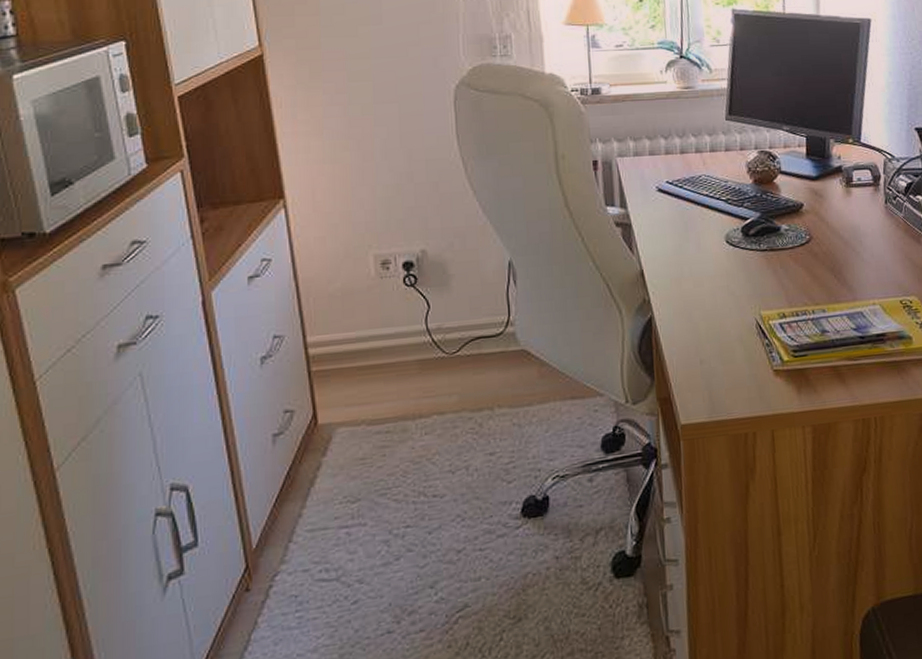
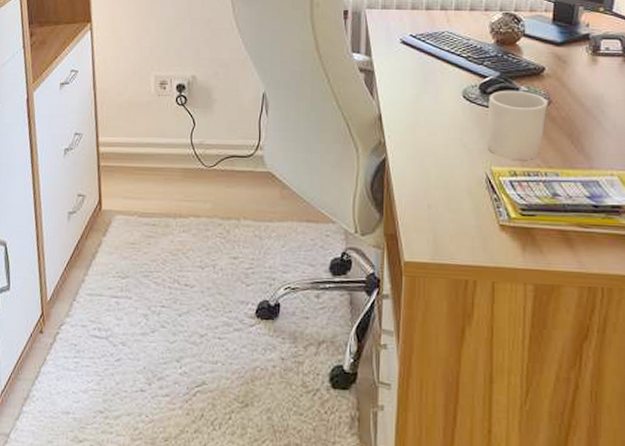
mug: none [751,229,810,302] -> present [487,90,548,160]

